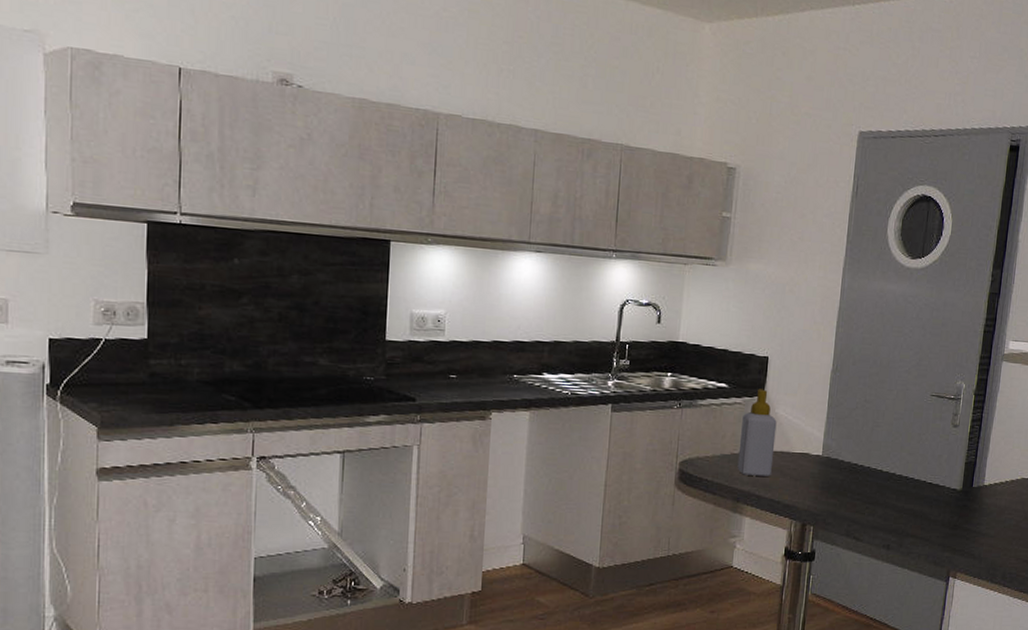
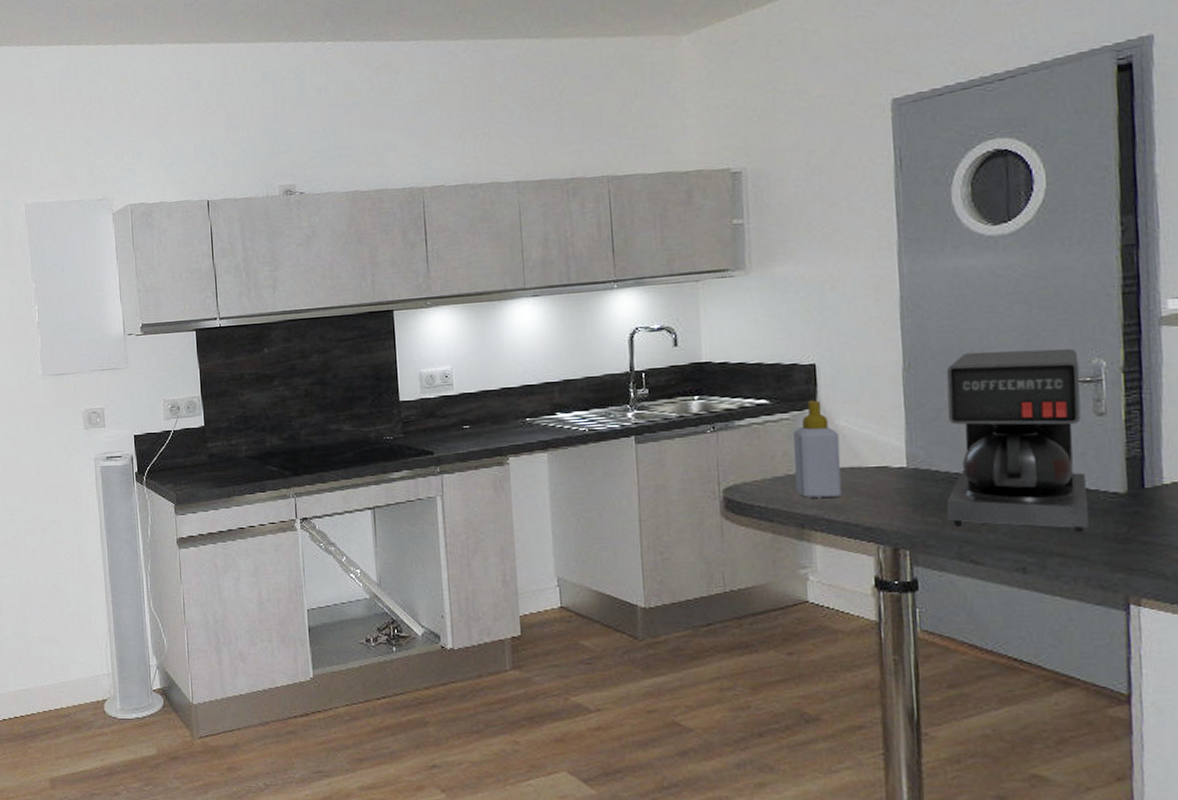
coffee maker: none [843,363,949,519] -> present [946,348,1090,533]

